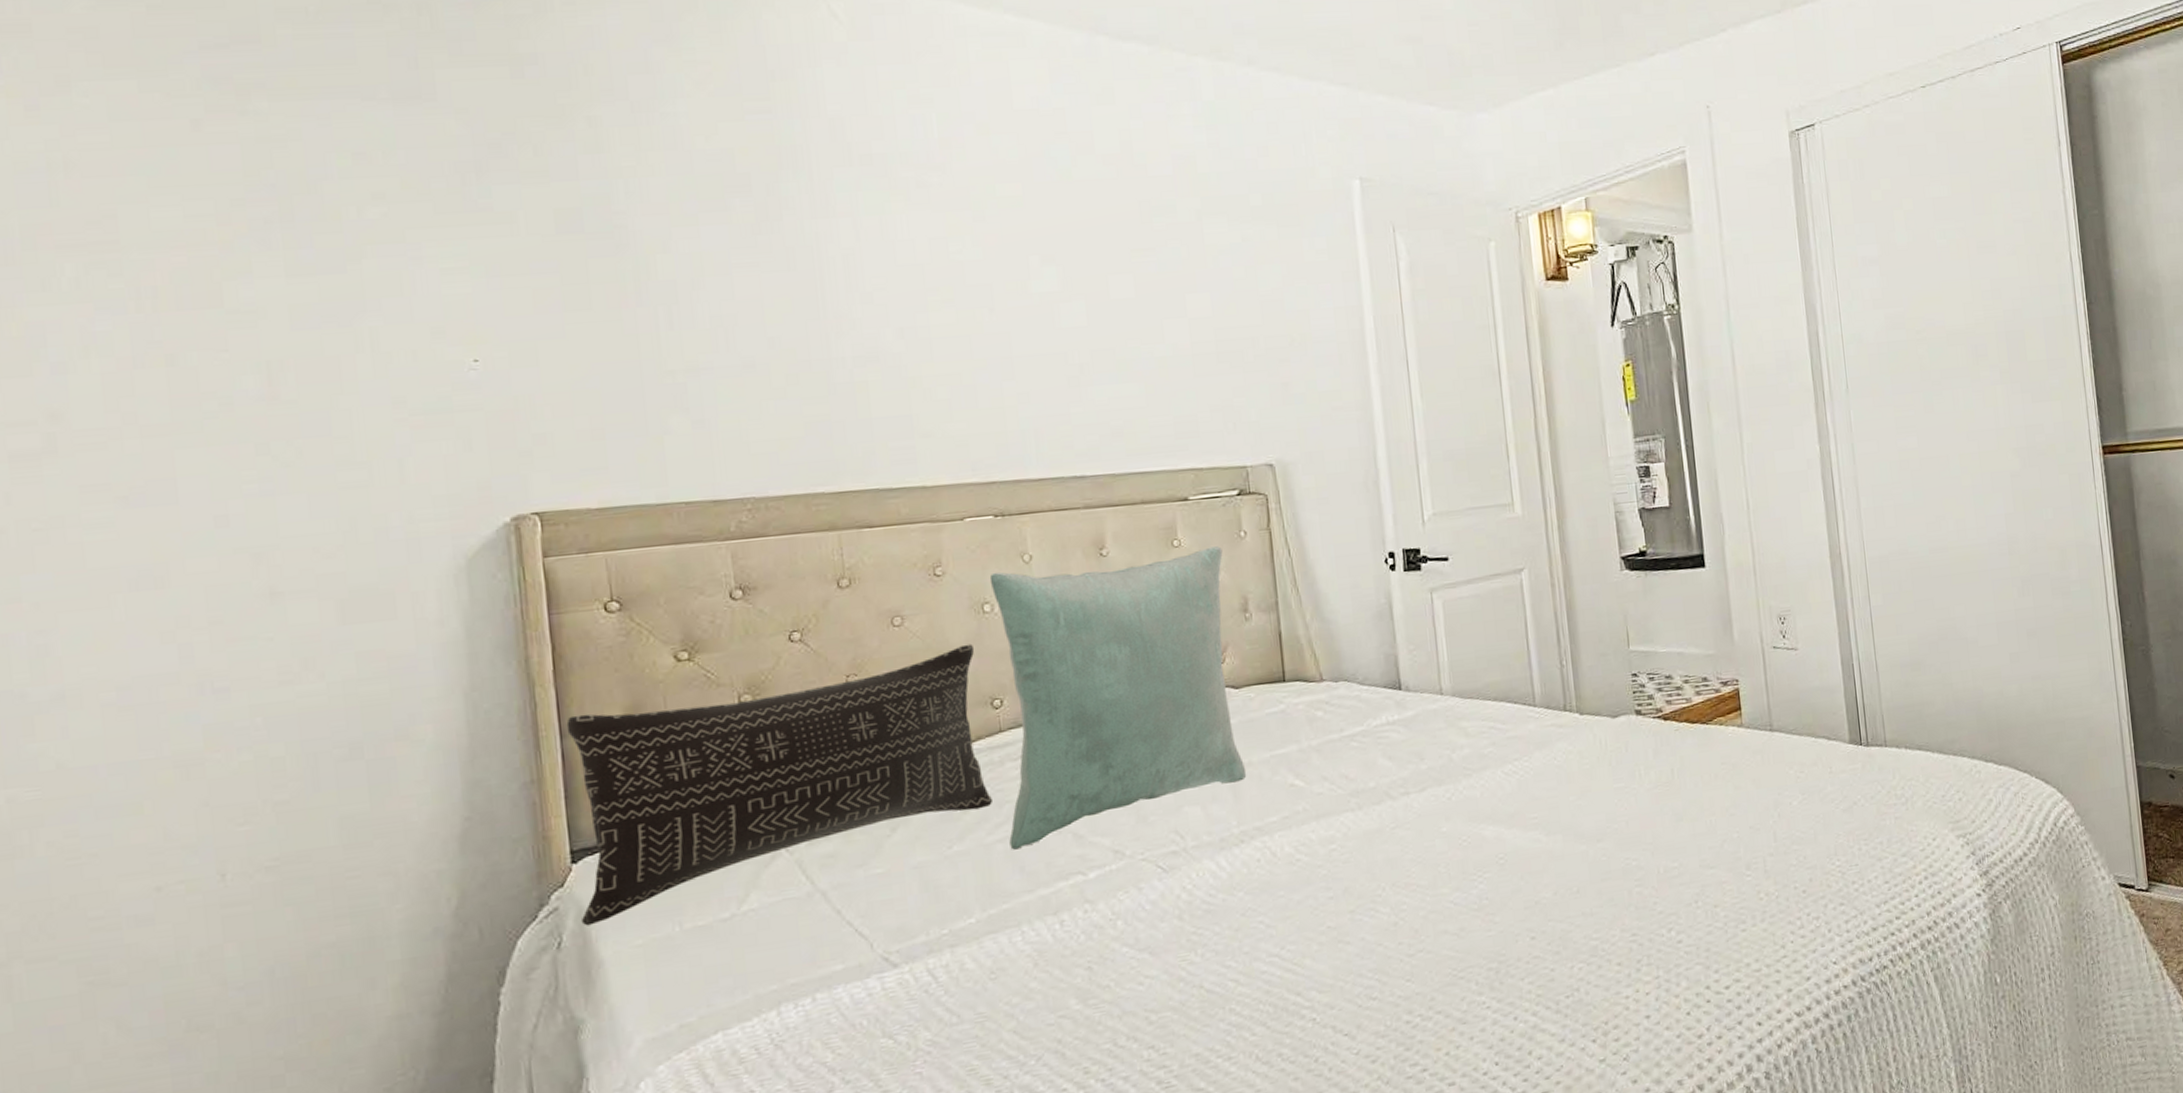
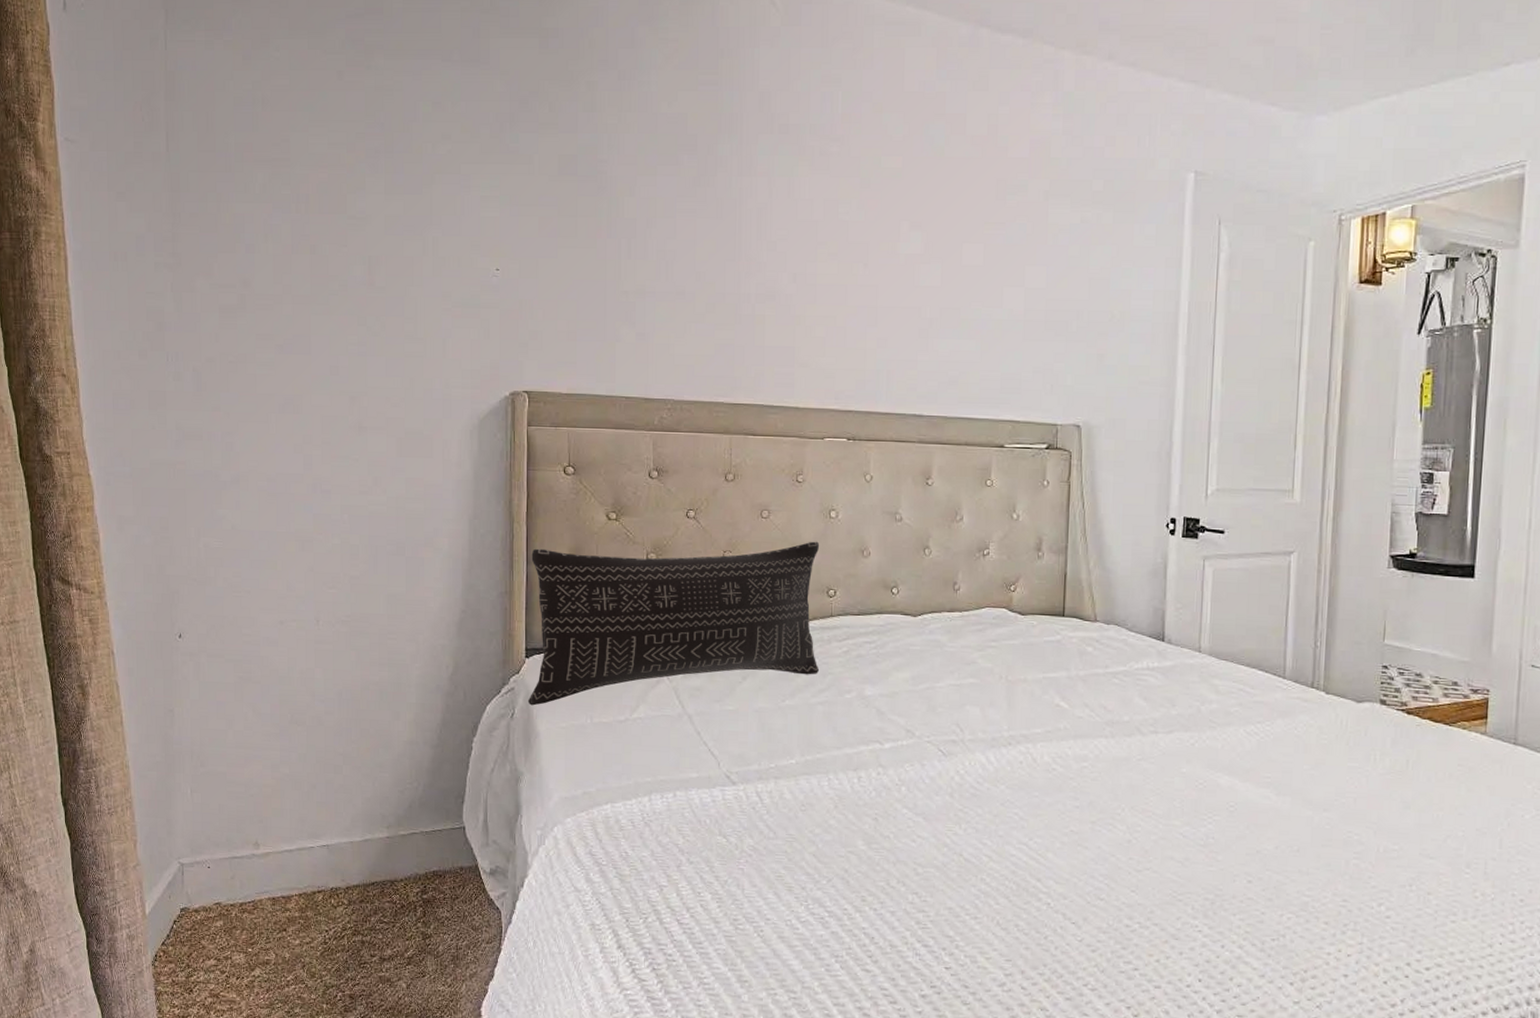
pillow: present [989,546,1247,850] -> none [828,485,1027,713]

